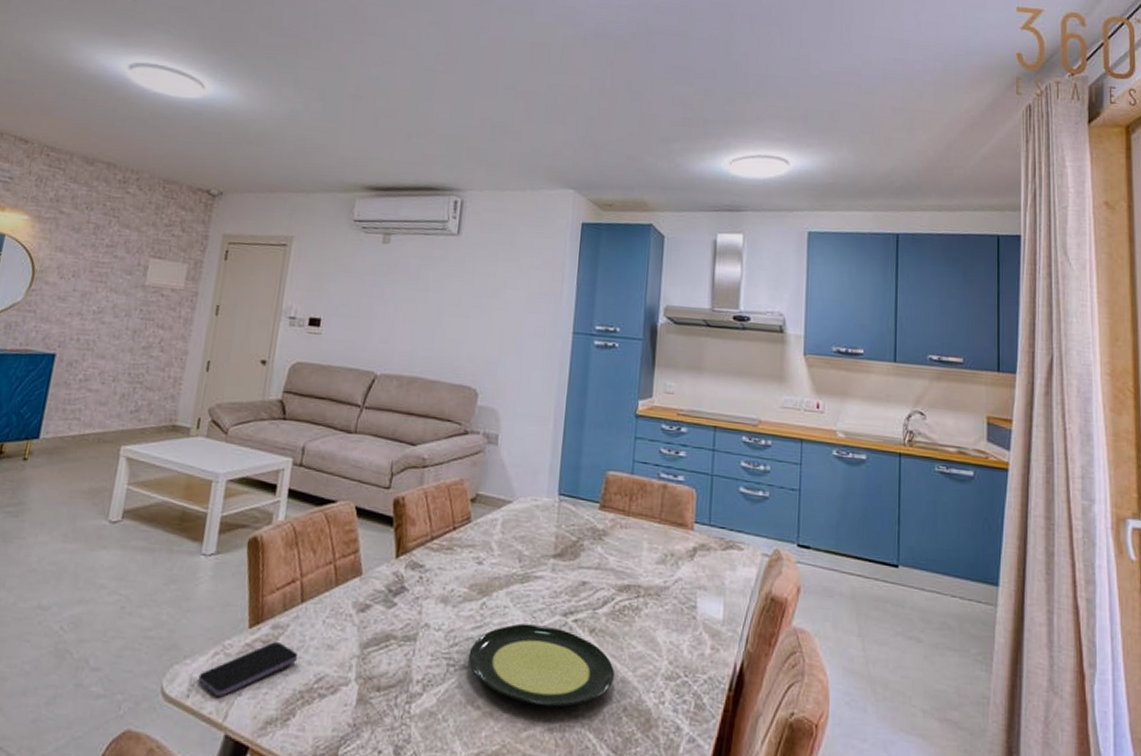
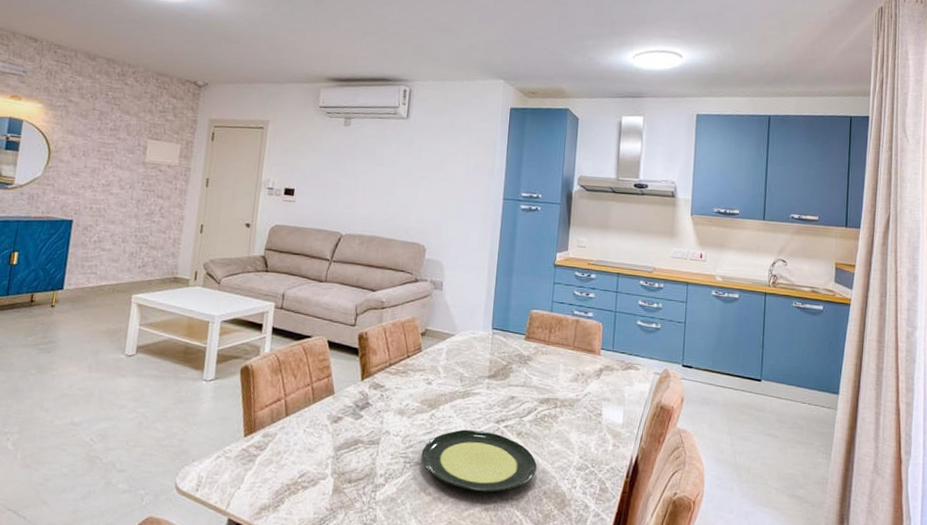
smartphone: present [198,642,299,696] -> none [204,447,285,490]

